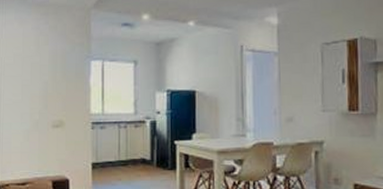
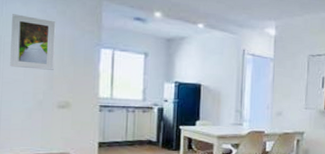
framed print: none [10,34,49,89] -> present [10,14,56,70]

